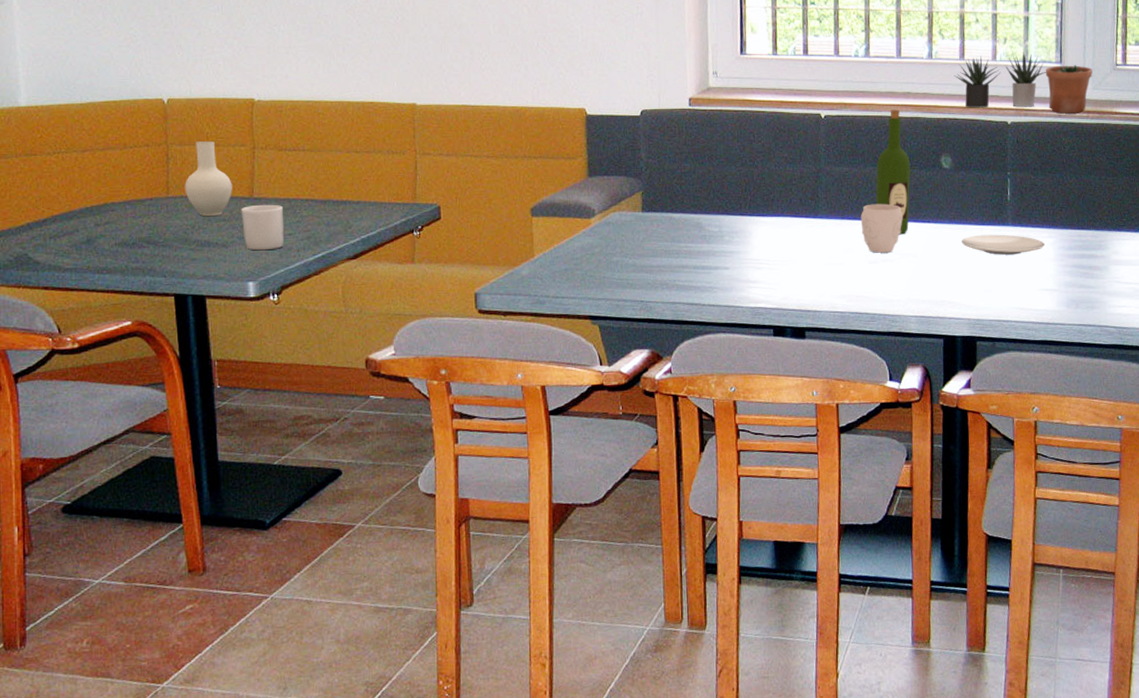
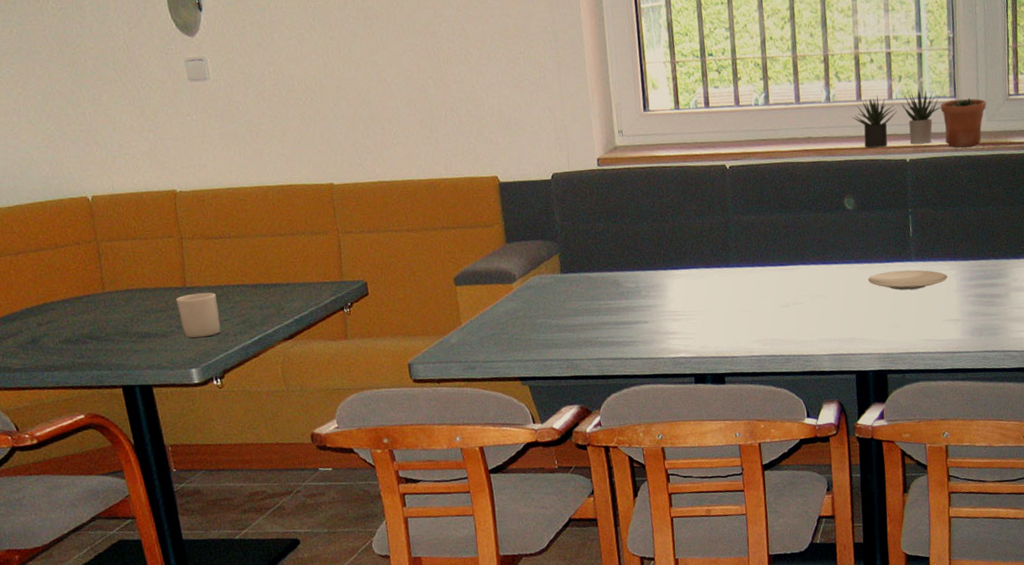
vase: present [184,140,232,217] -> none [118,234,166,310]
cup: present [860,203,903,253] -> none [770,248,811,297]
wine bottle: present [875,109,911,234] -> none [782,155,817,276]

